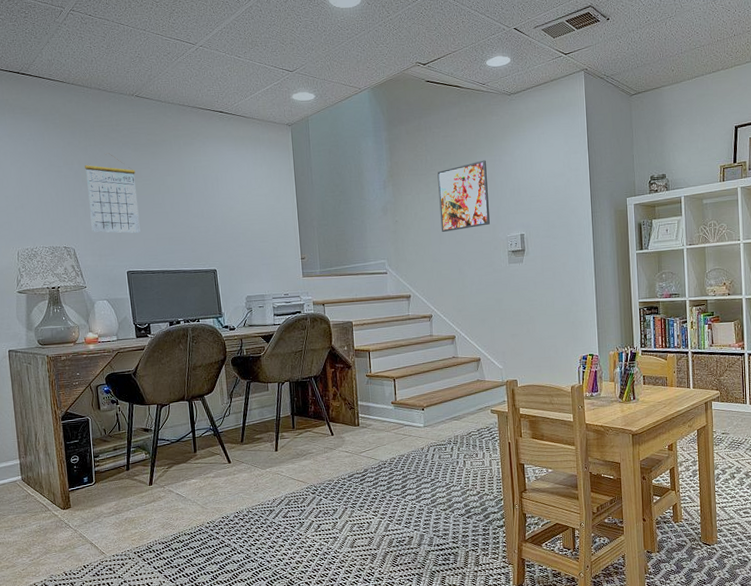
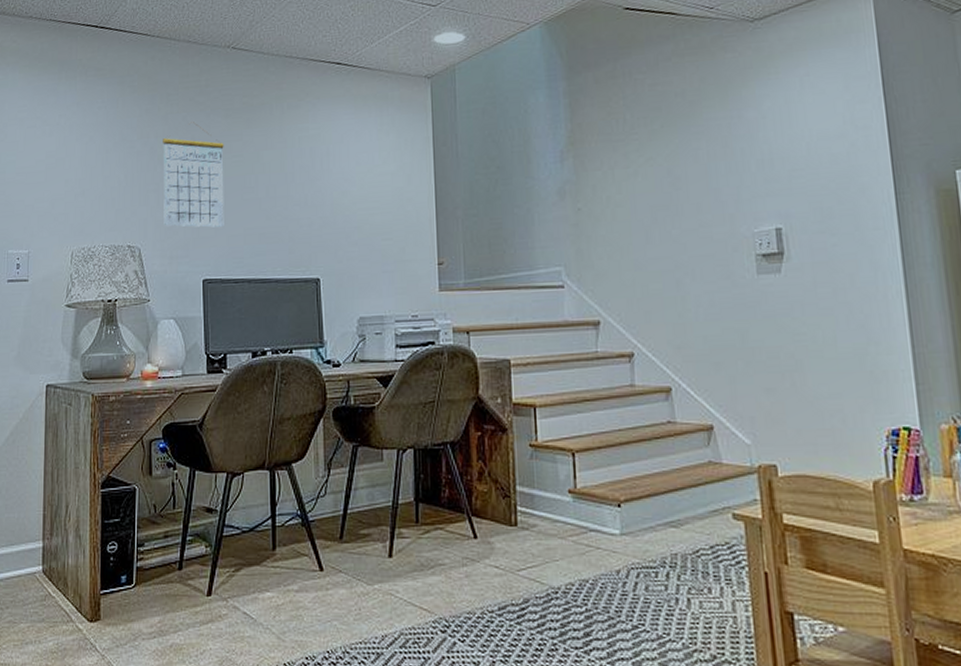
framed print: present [437,160,490,232] -> none [641,117,725,225]

